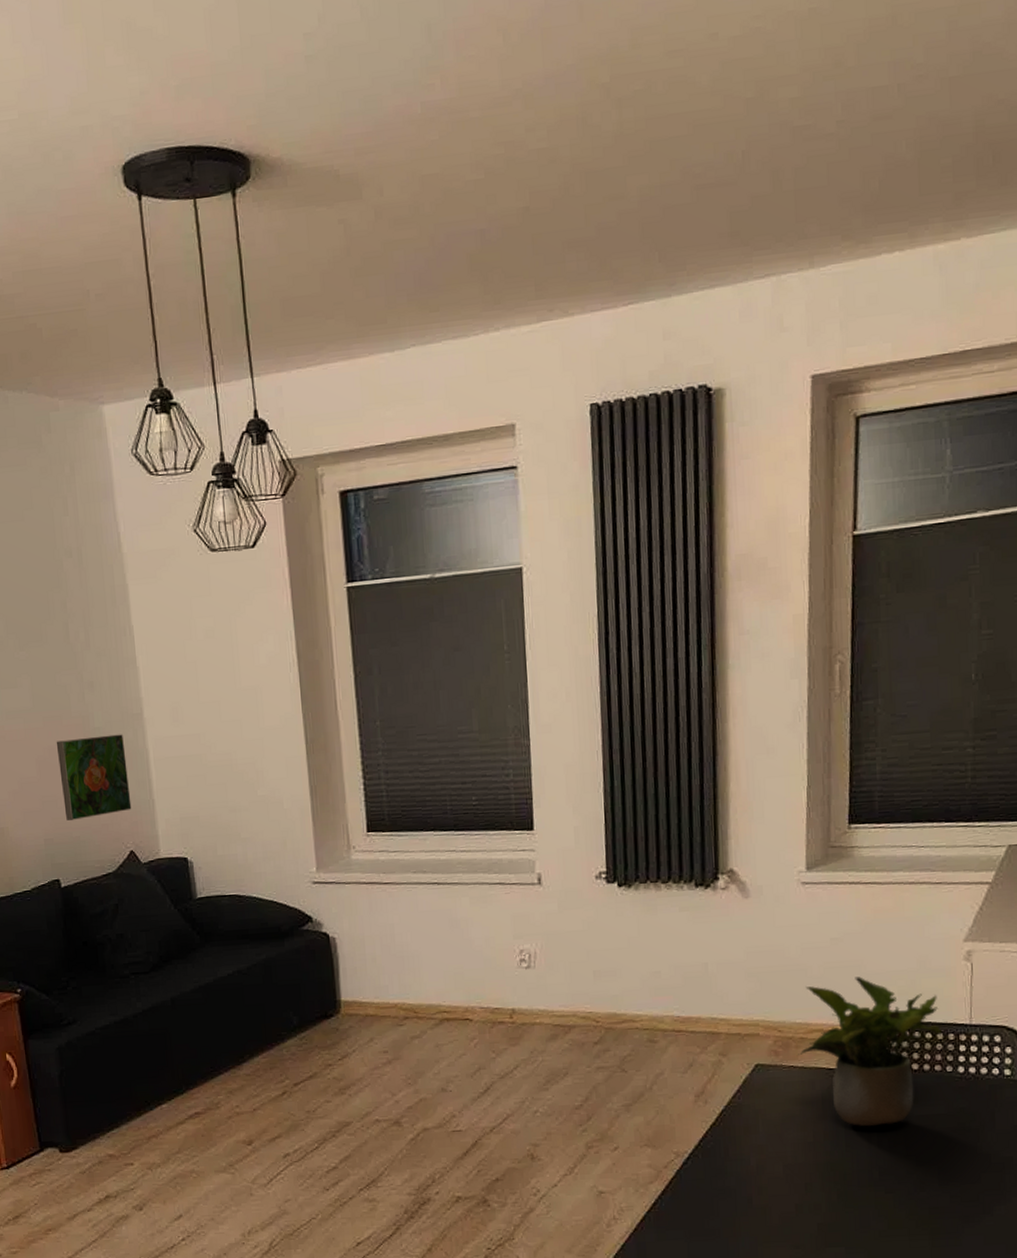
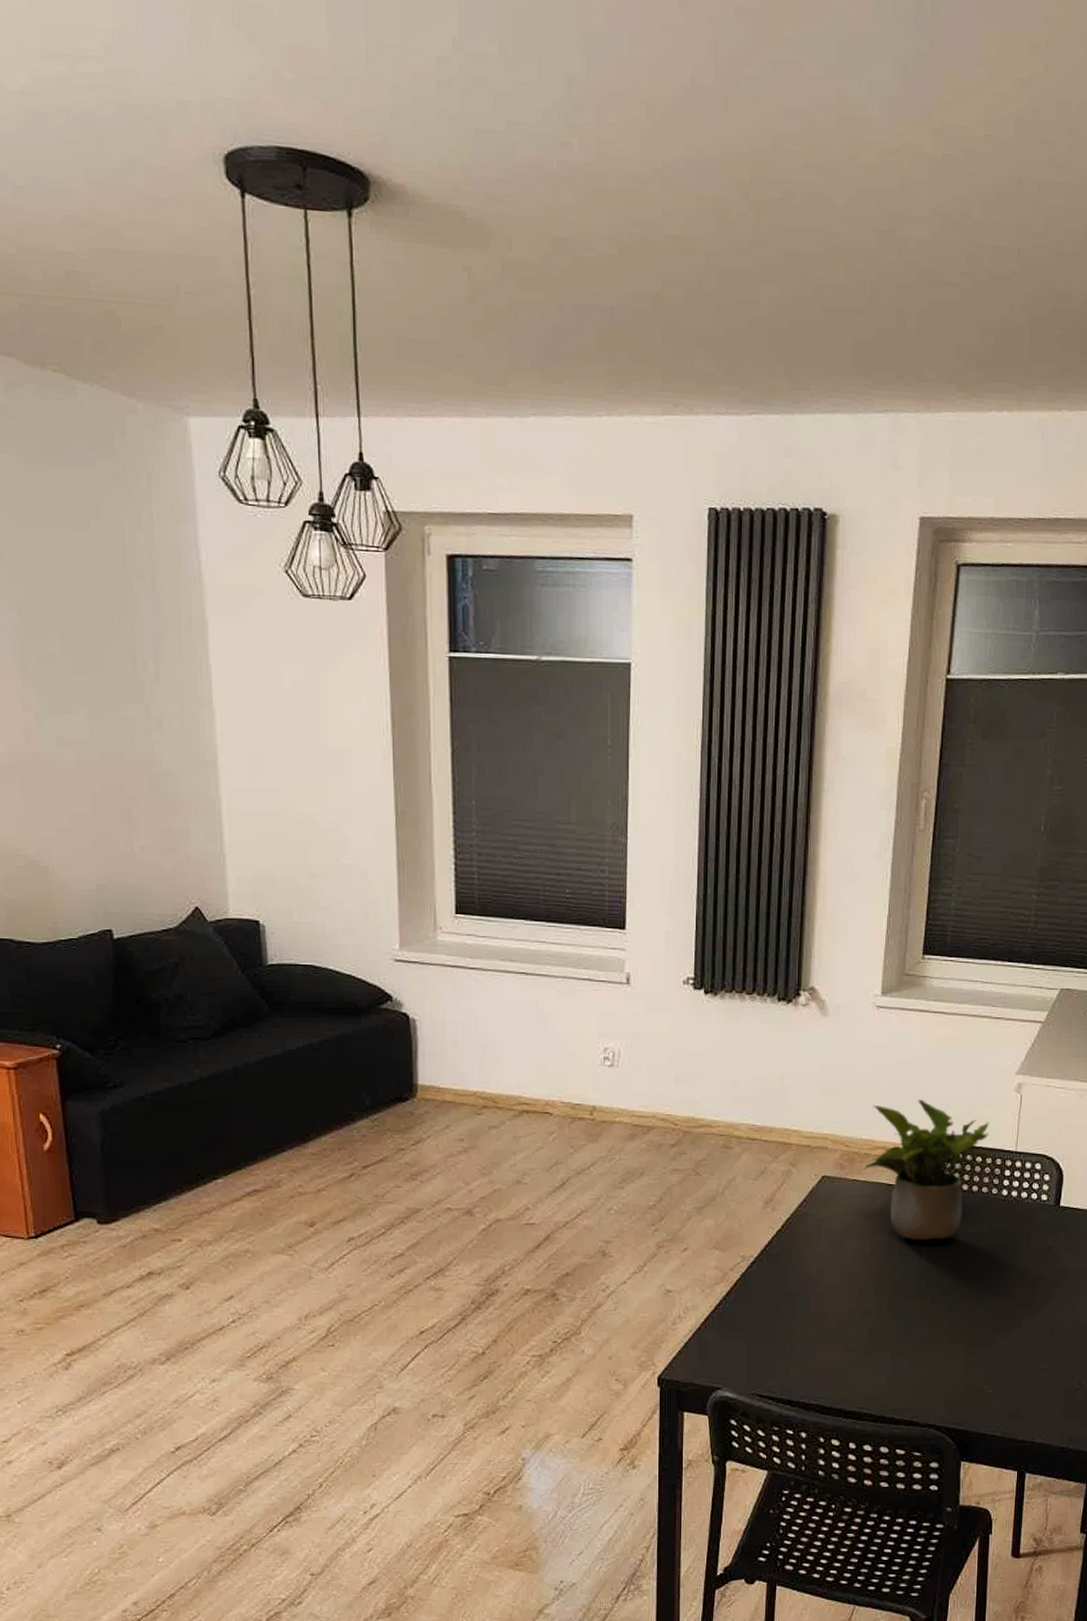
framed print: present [56,734,132,821] -> none [115,779,199,868]

